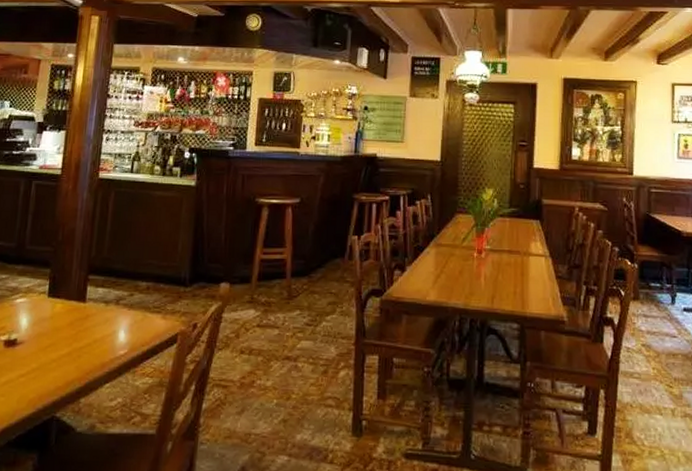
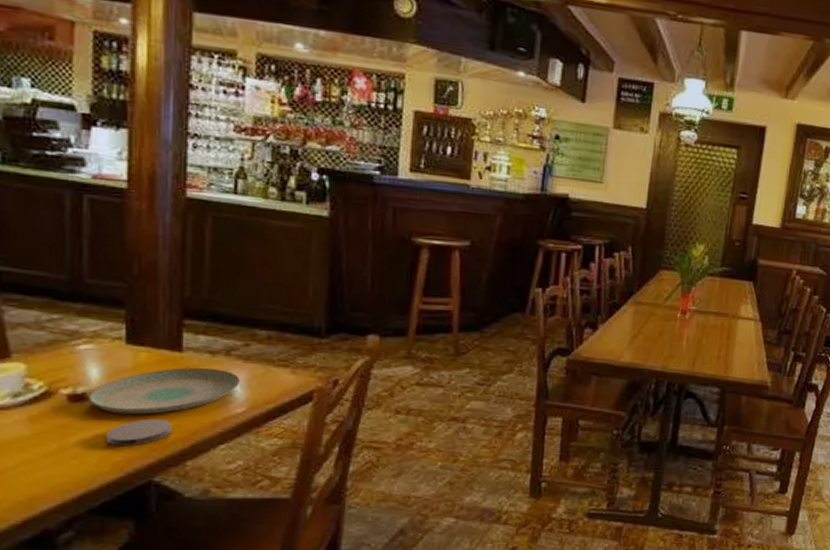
plate: none [17,315,124,357] -> present [87,367,240,415]
coaster: none [26,361,73,385] -> present [106,419,172,447]

